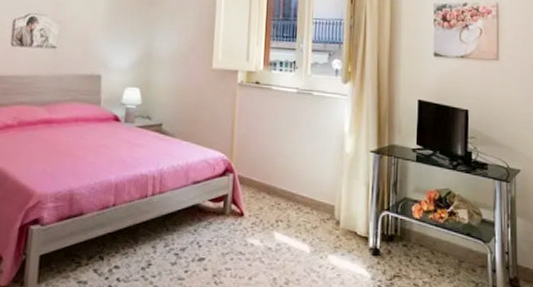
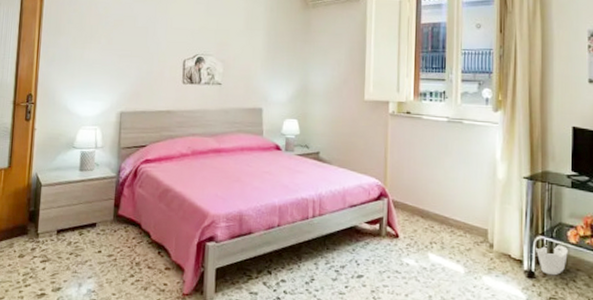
bathtub: none [380,220,412,253] -> present [535,244,568,276]

